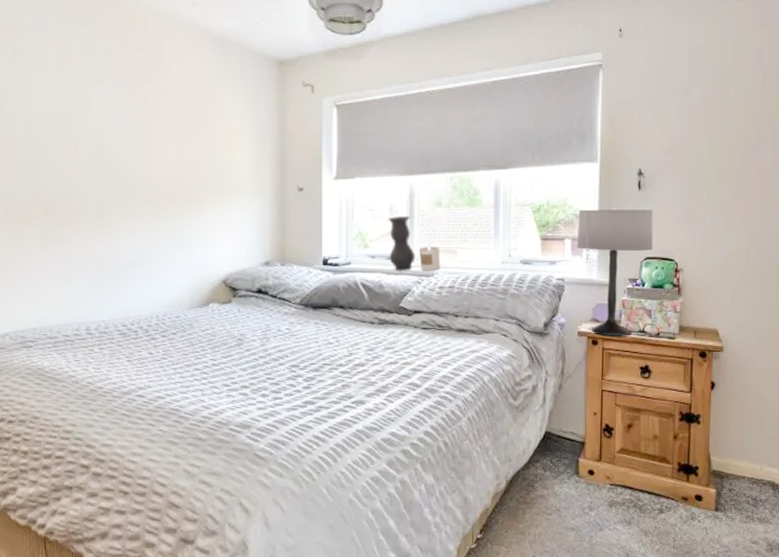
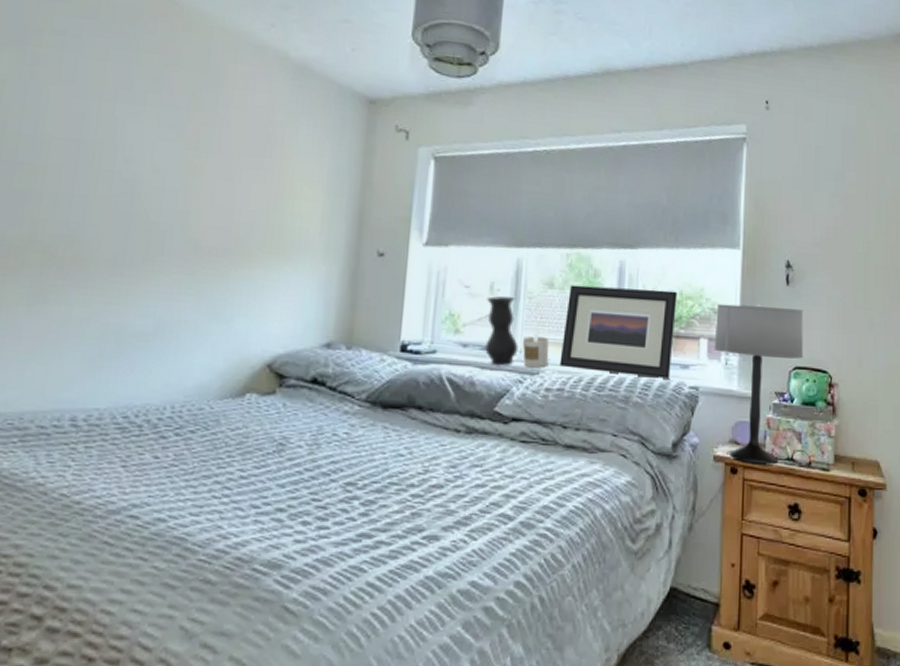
picture frame: none [449,202,544,273] -> present [559,284,677,379]

